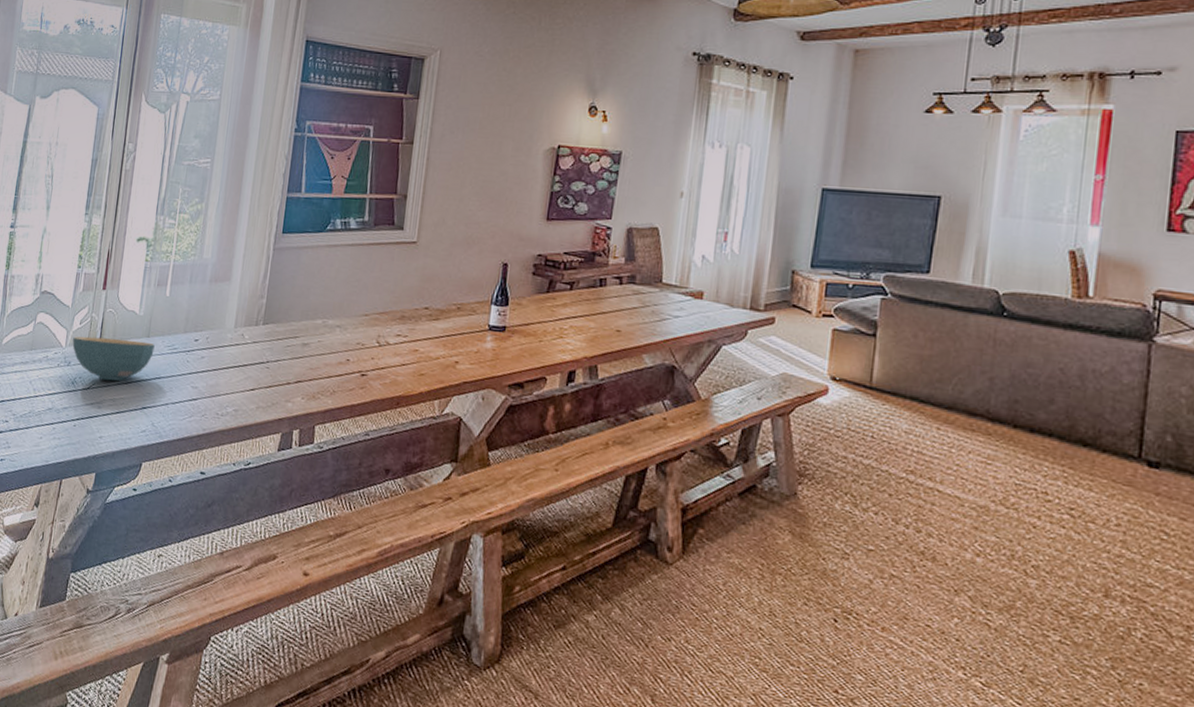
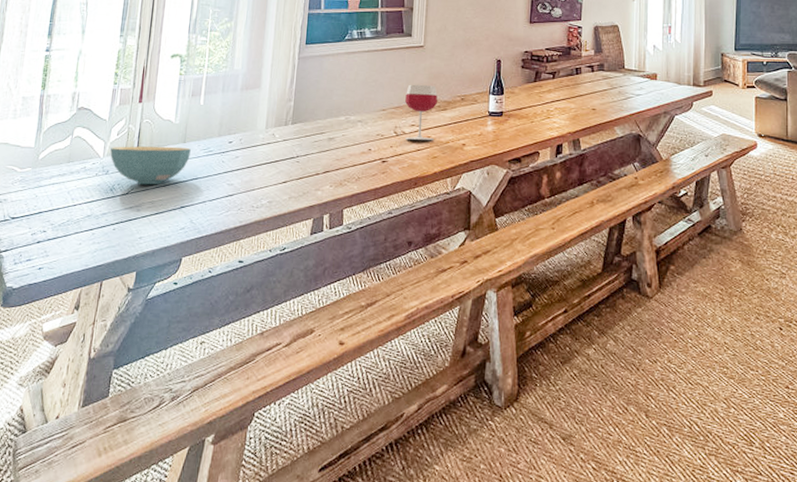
wineglass: none [389,287,430,354] -> present [405,84,438,141]

